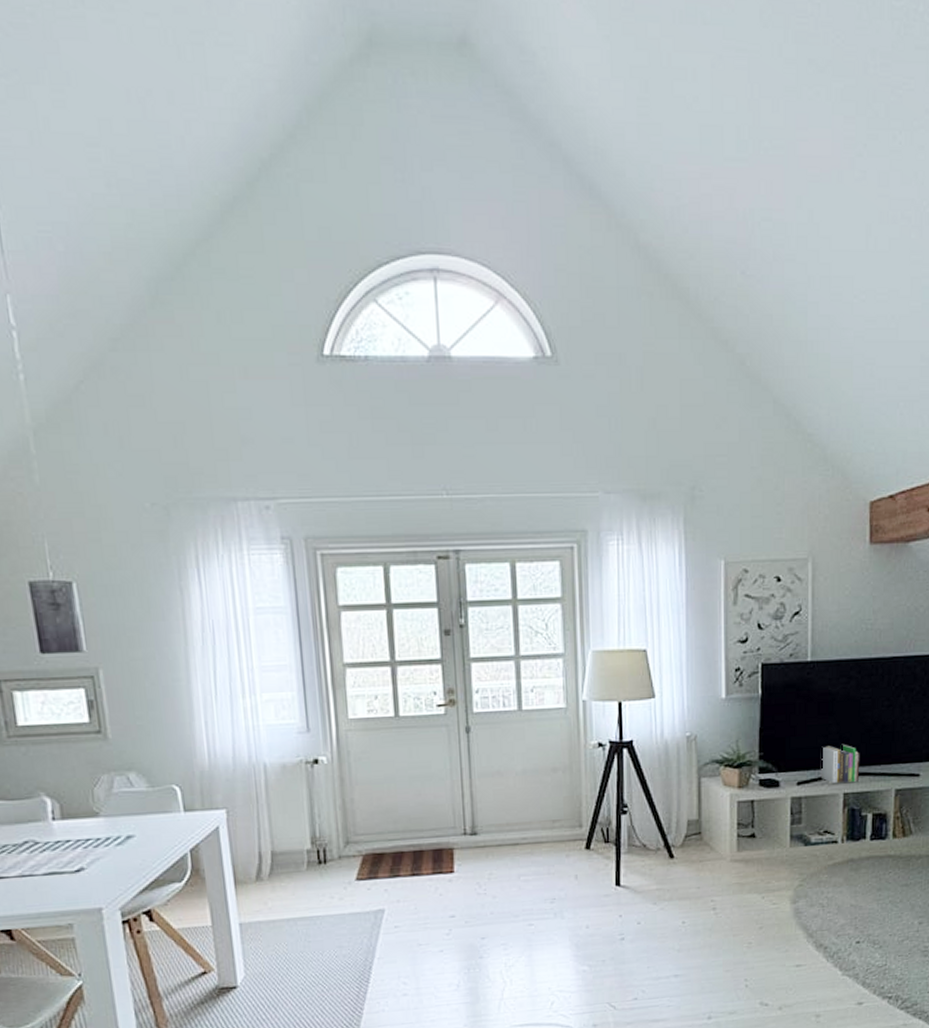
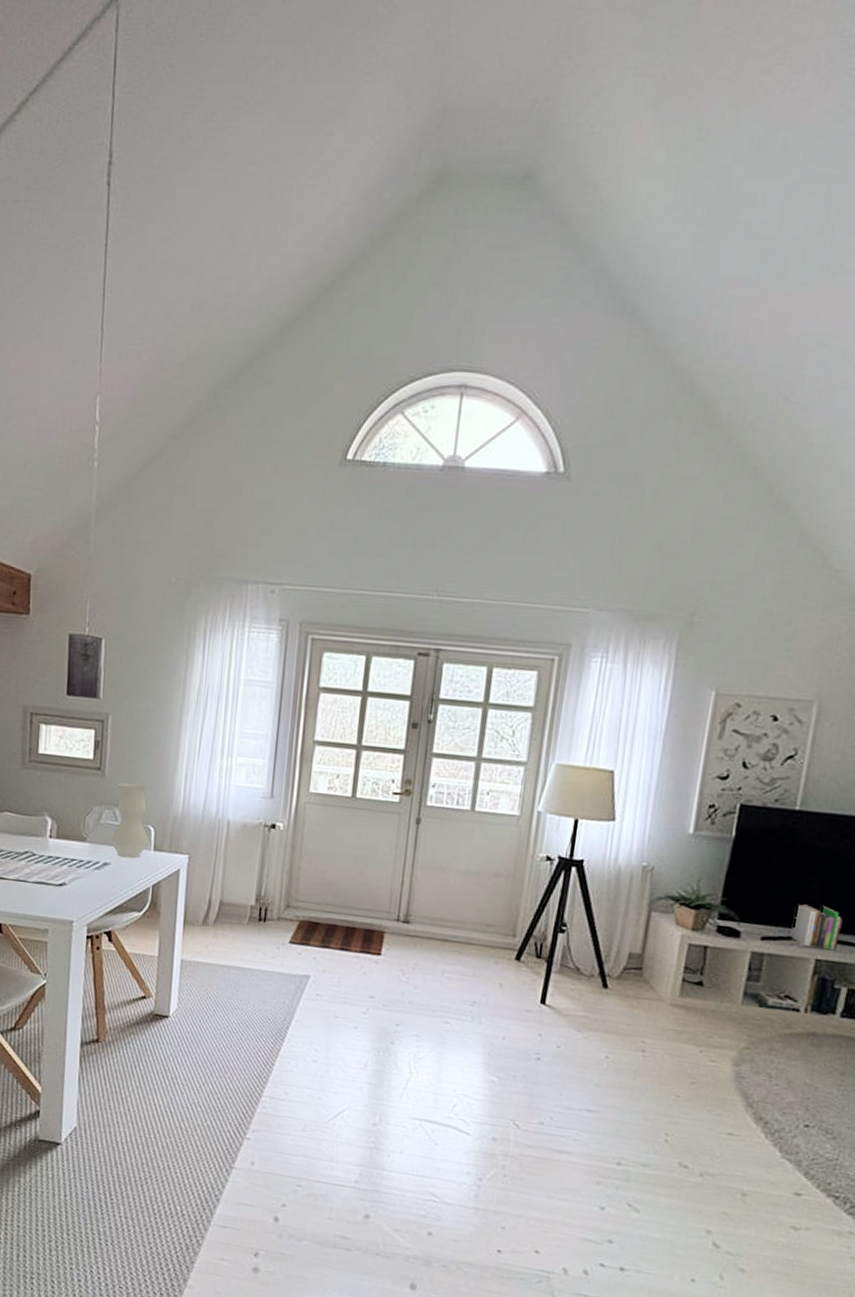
vase: none [124,740,177,826] -> present [111,782,150,859]

